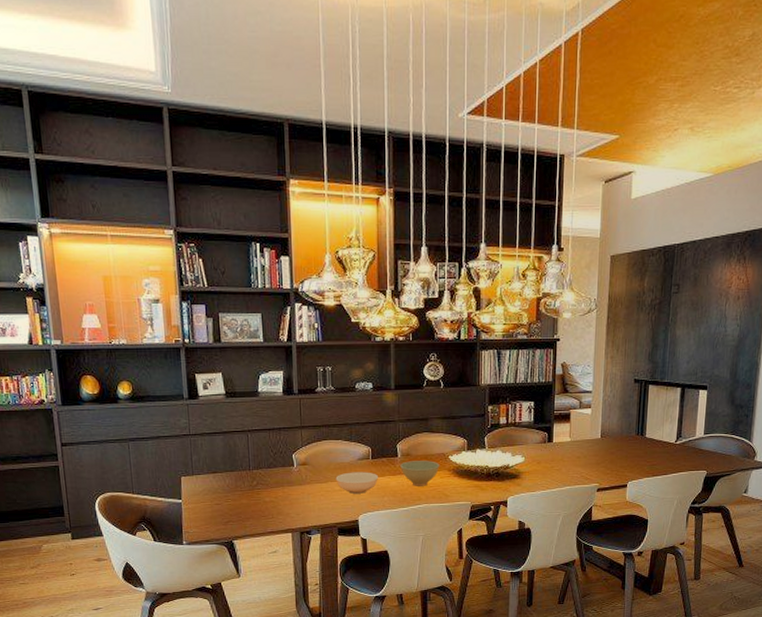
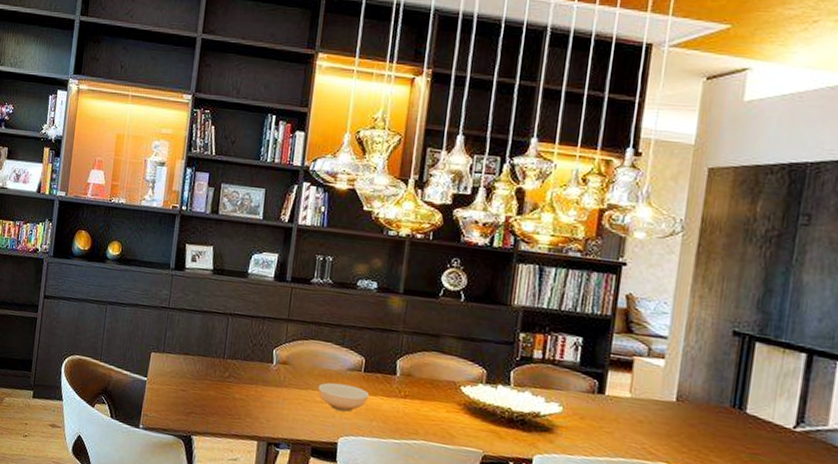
bowl: present [400,461,440,486] -> none [397,382,448,418]

